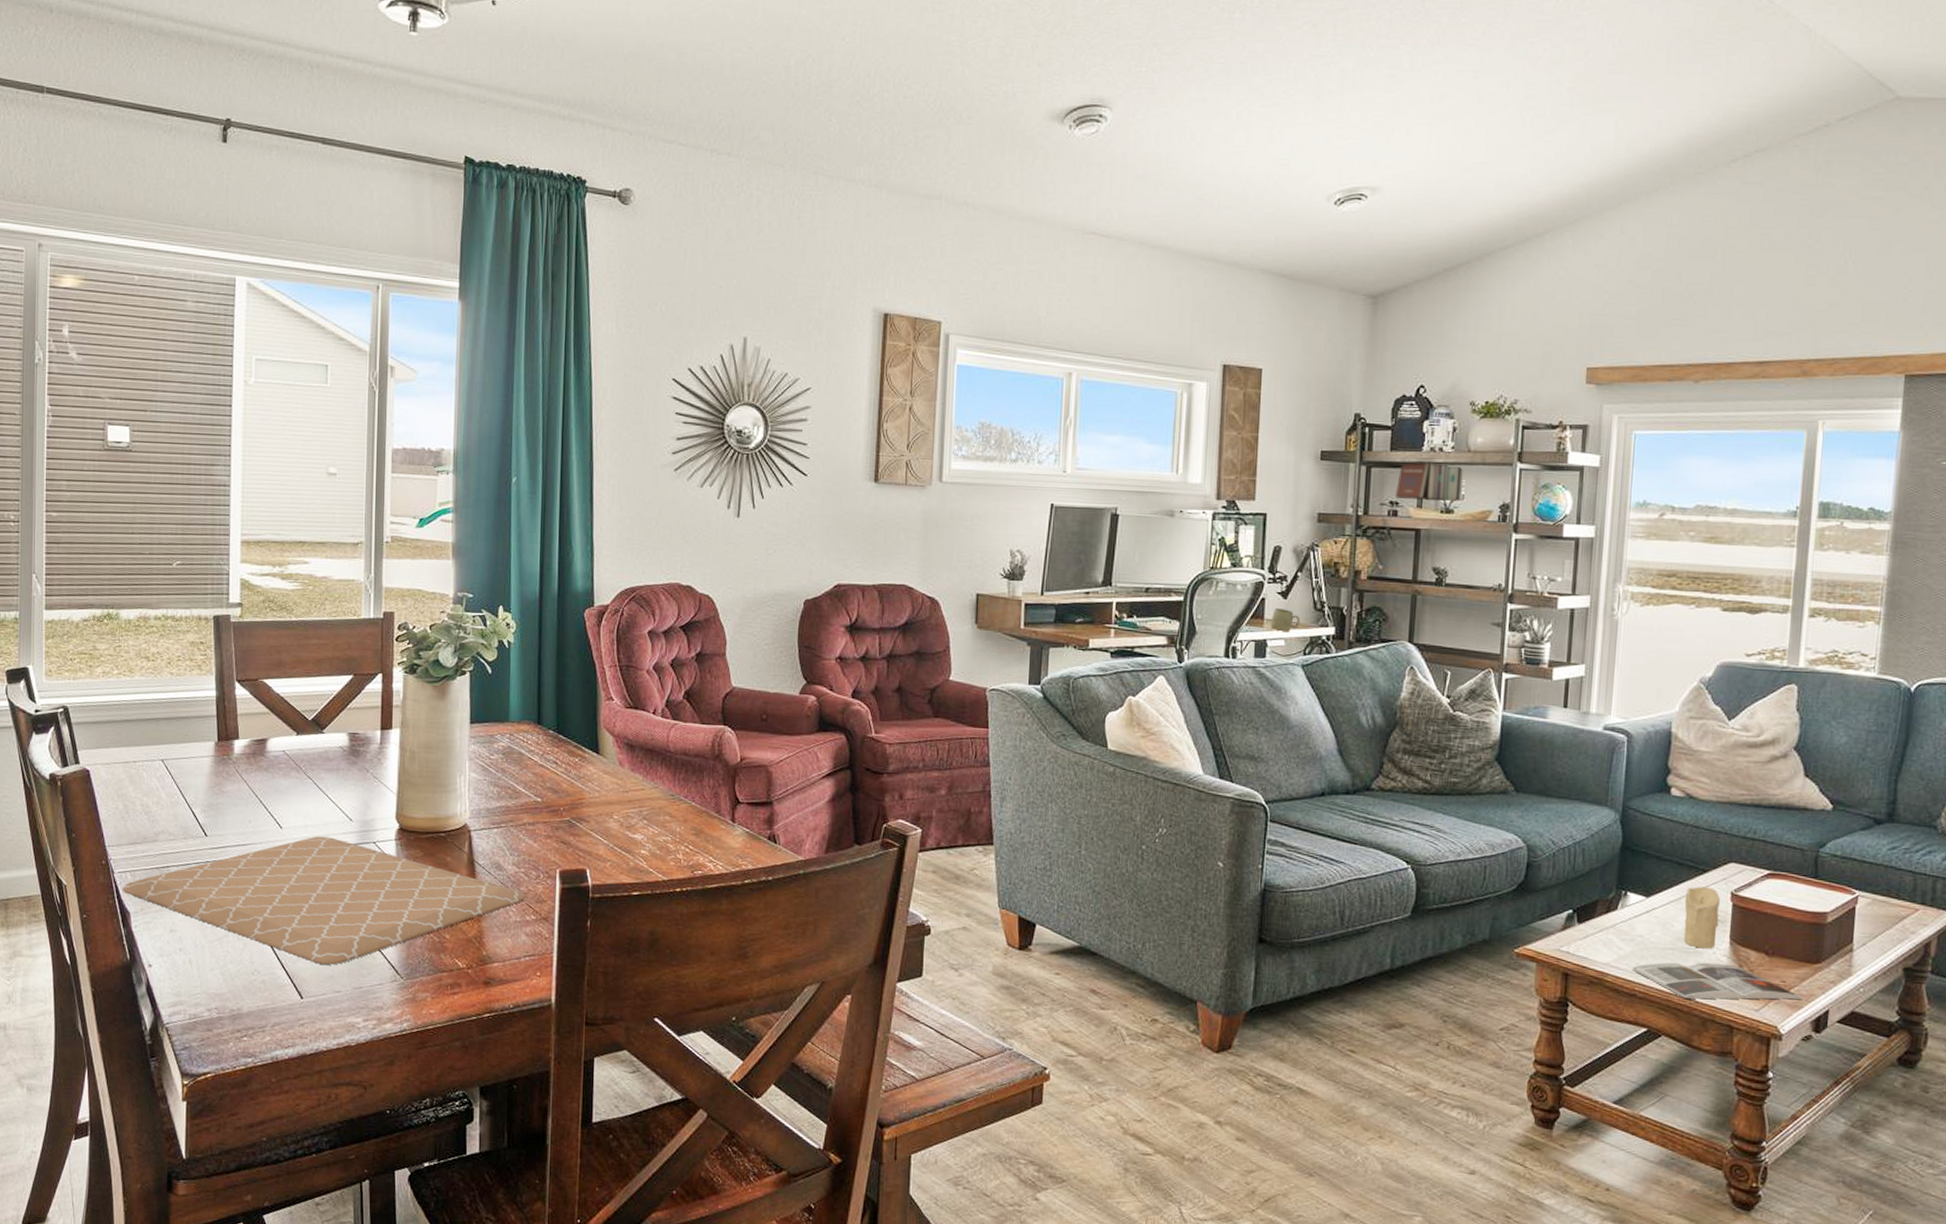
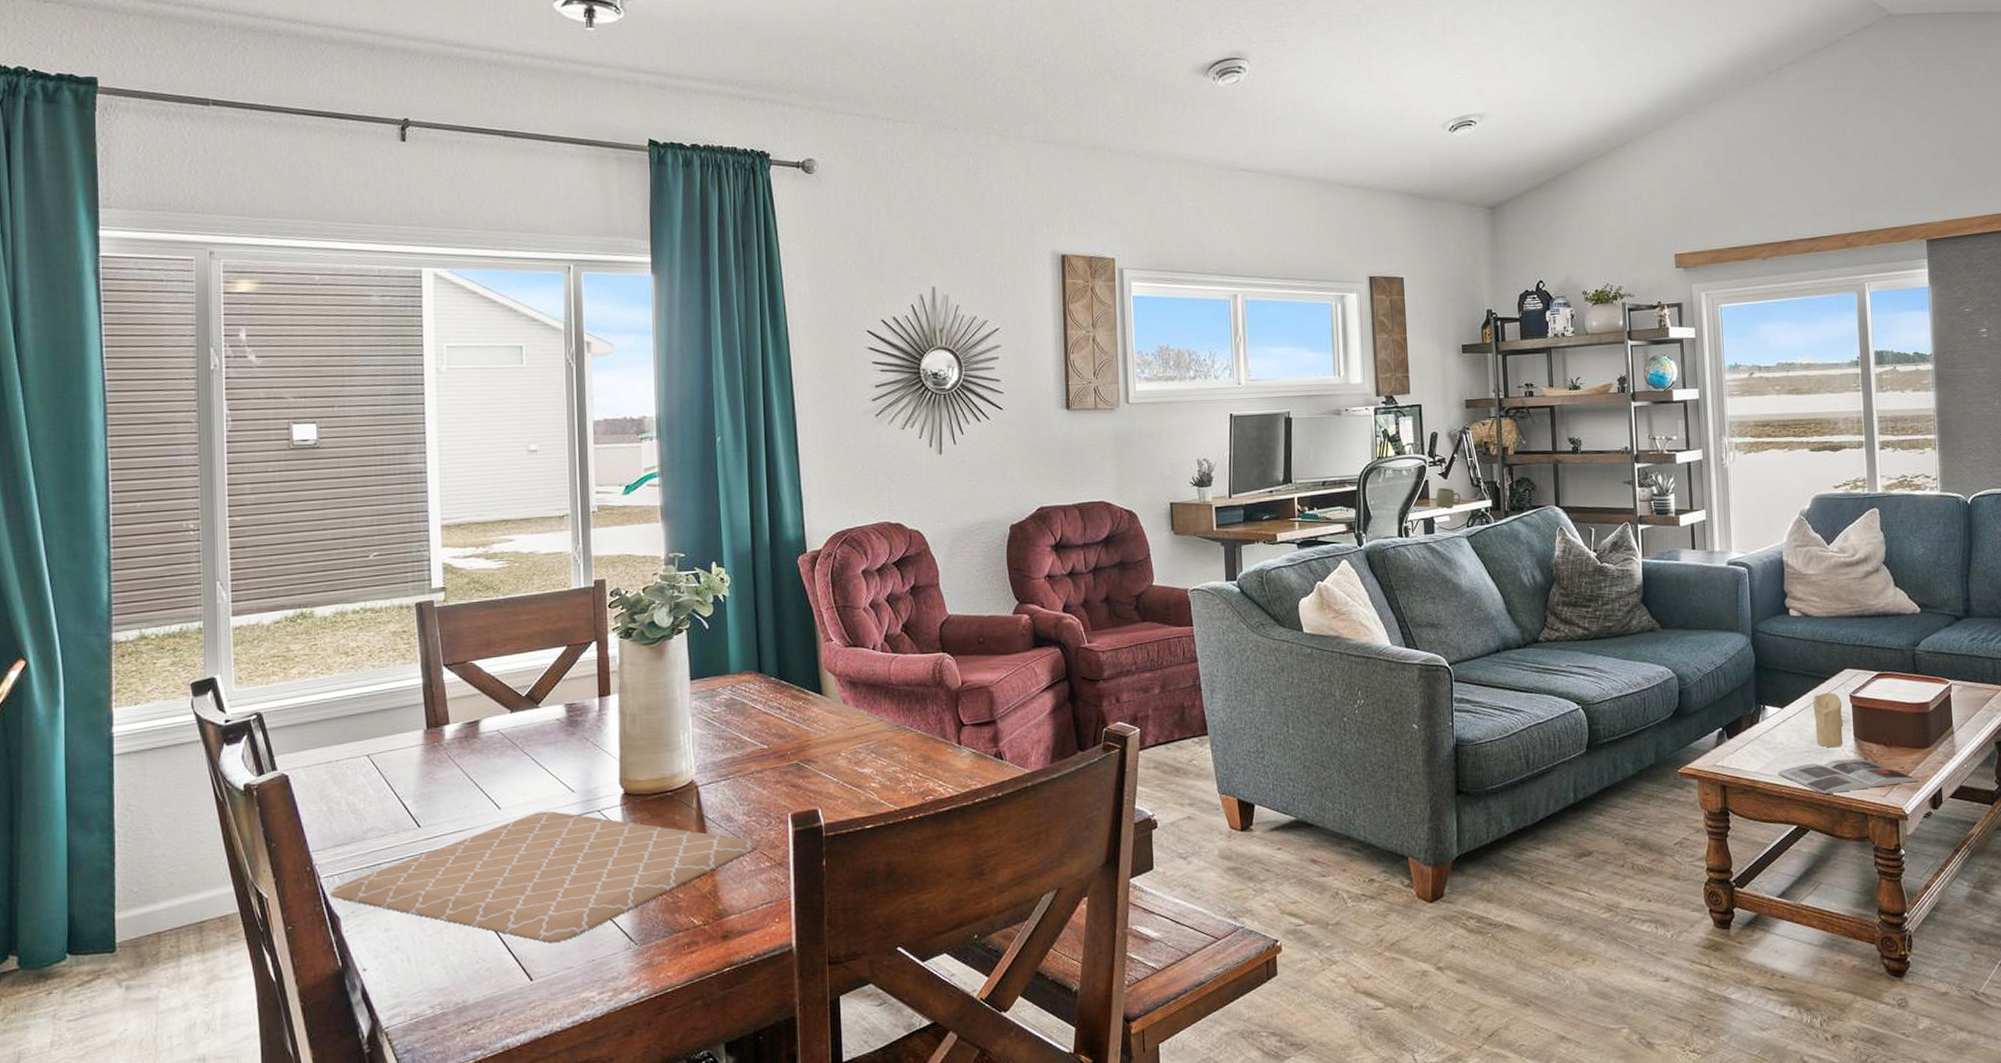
books: present [1395,462,1465,502] -> none [1529,346,1588,381]

